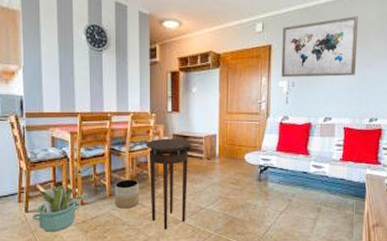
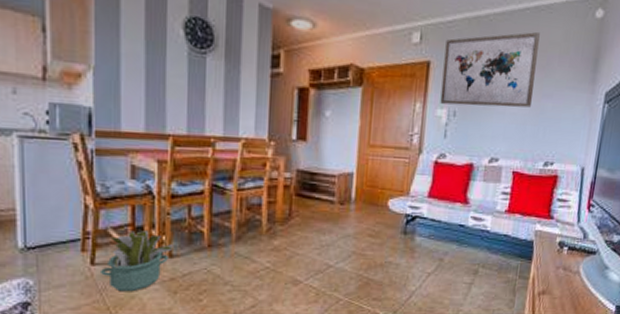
planter: present [114,179,140,209] -> none [214,225,249,264]
stool: present [146,138,191,229] -> none [261,174,320,292]

